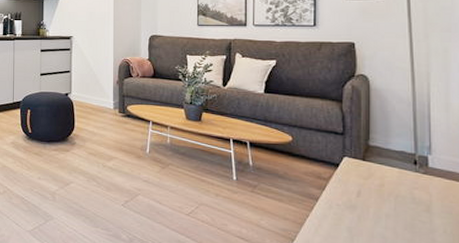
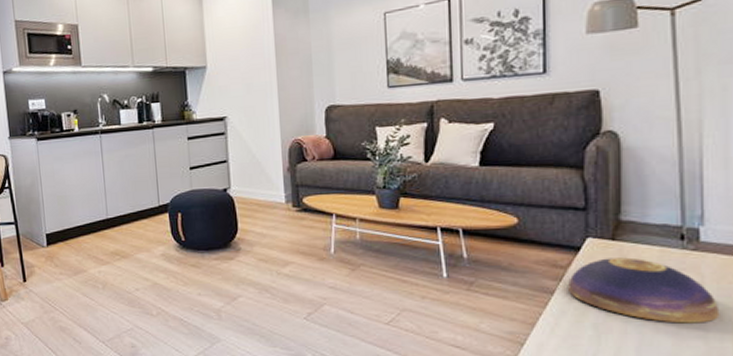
decorative bowl: none [329,174,444,233] -> present [568,257,720,324]

